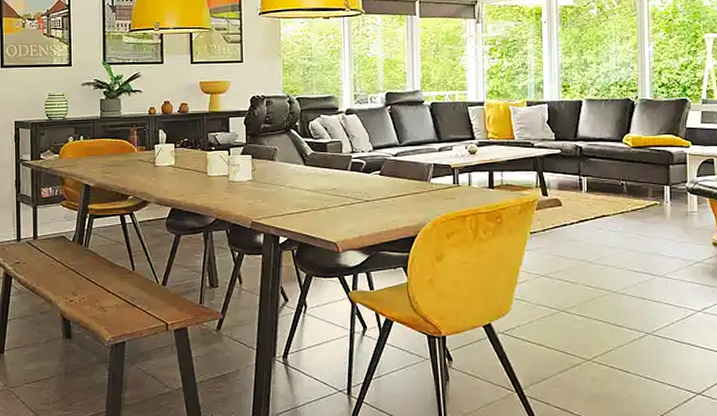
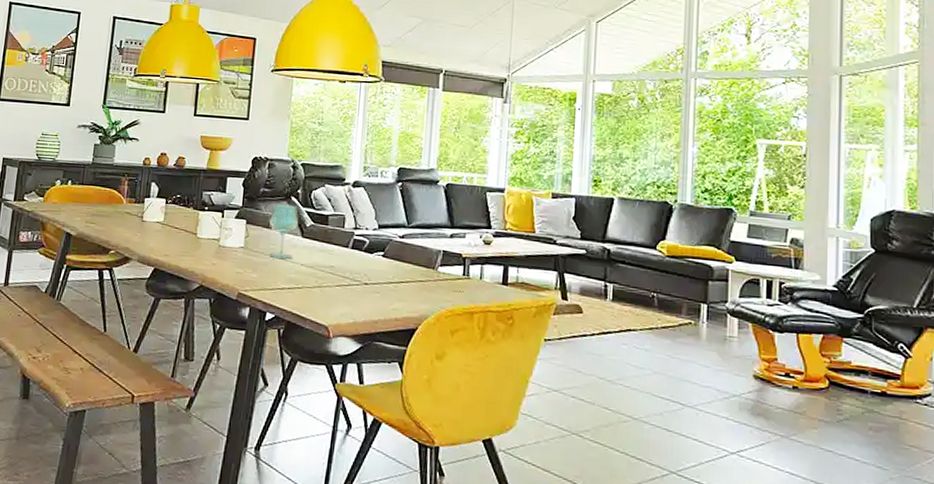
wine glass: none [273,137,300,187] -> present [269,203,299,259]

